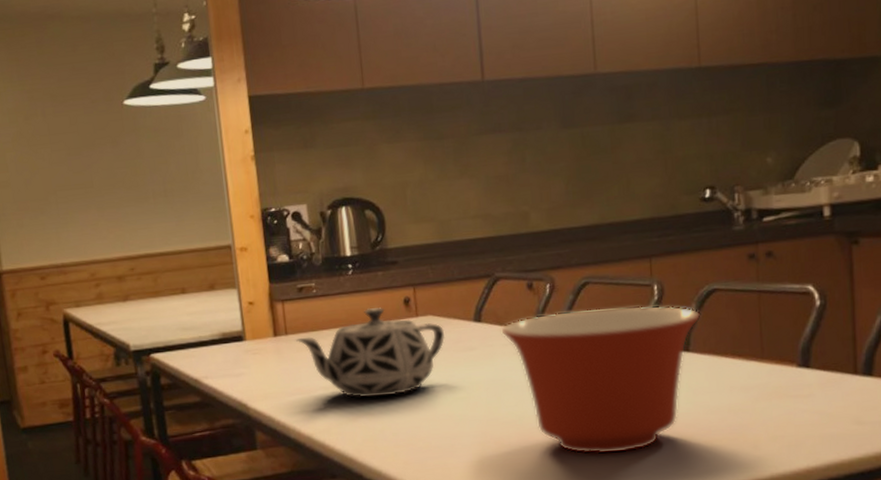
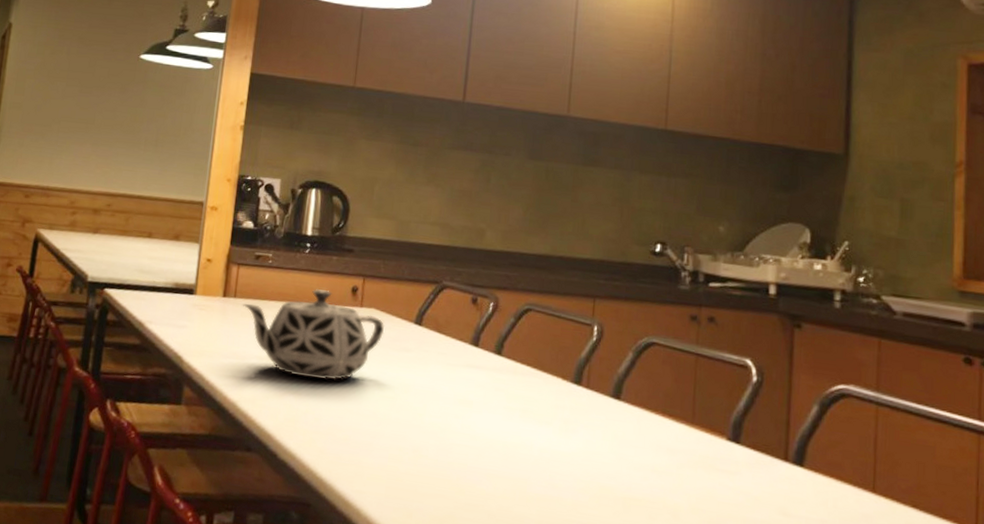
mixing bowl: present [501,305,701,455] -> none [439,330,637,492]

